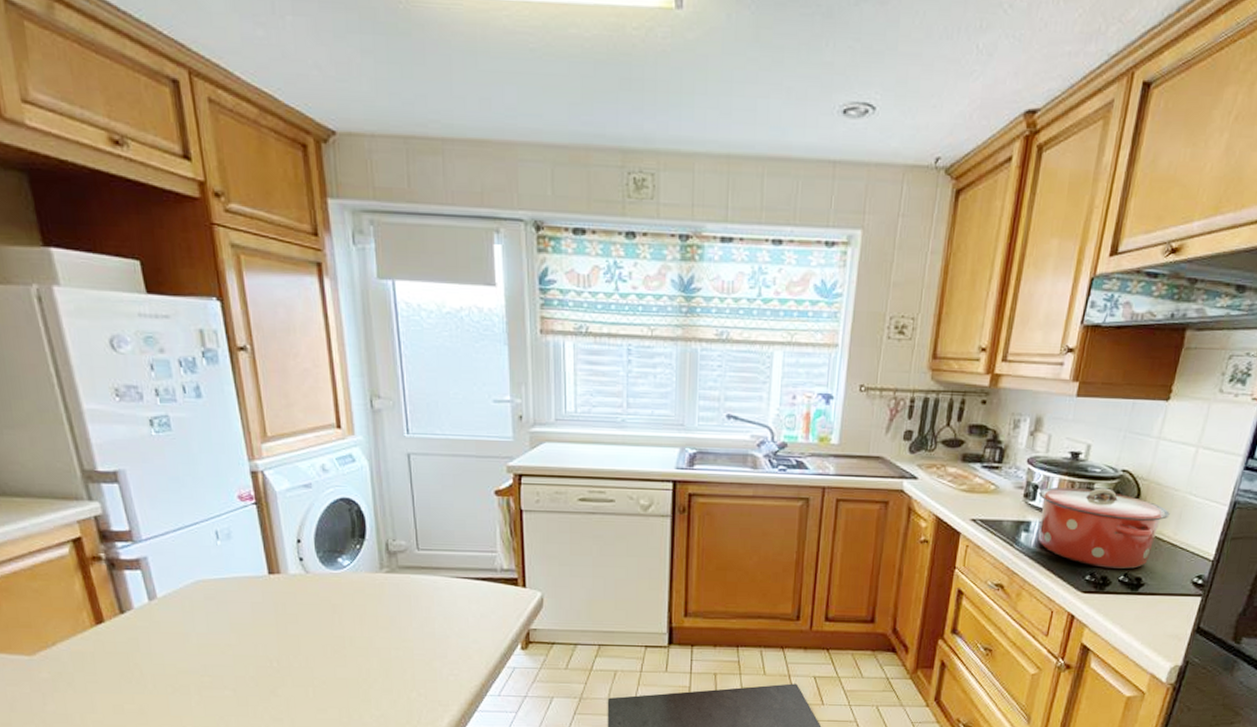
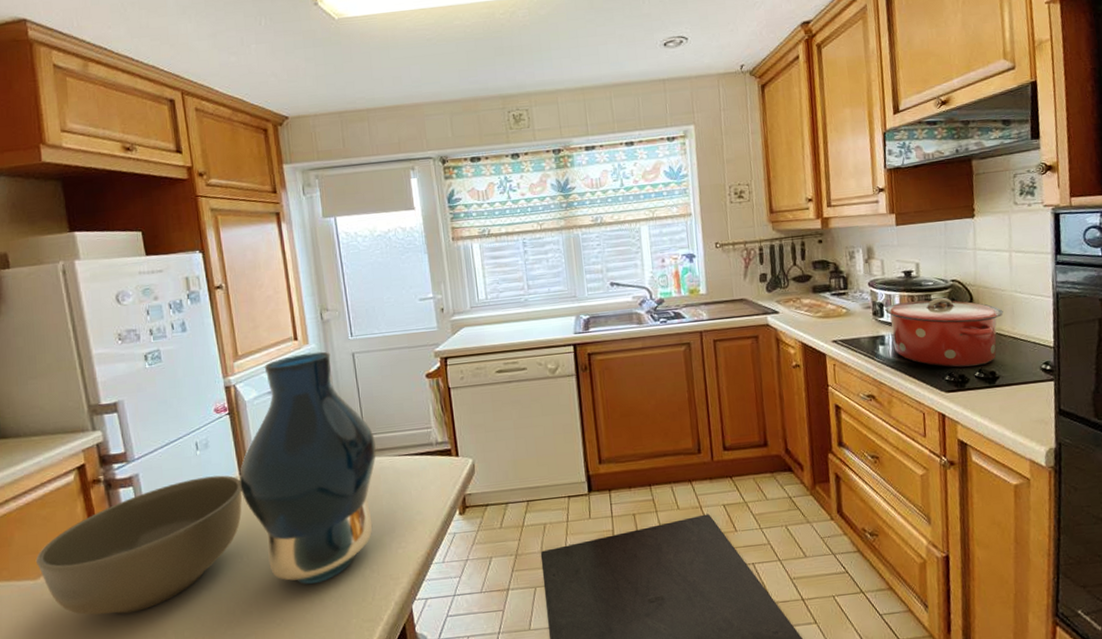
bowl: none [29,571,272,704] -> present [35,475,243,615]
vase: none [268,445,430,700] -> present [239,351,376,585]

